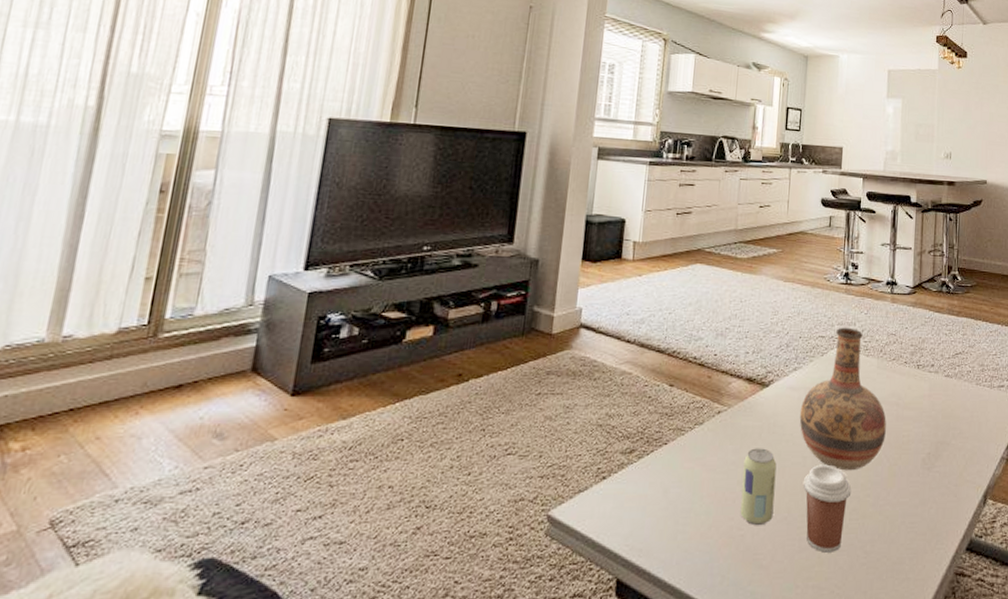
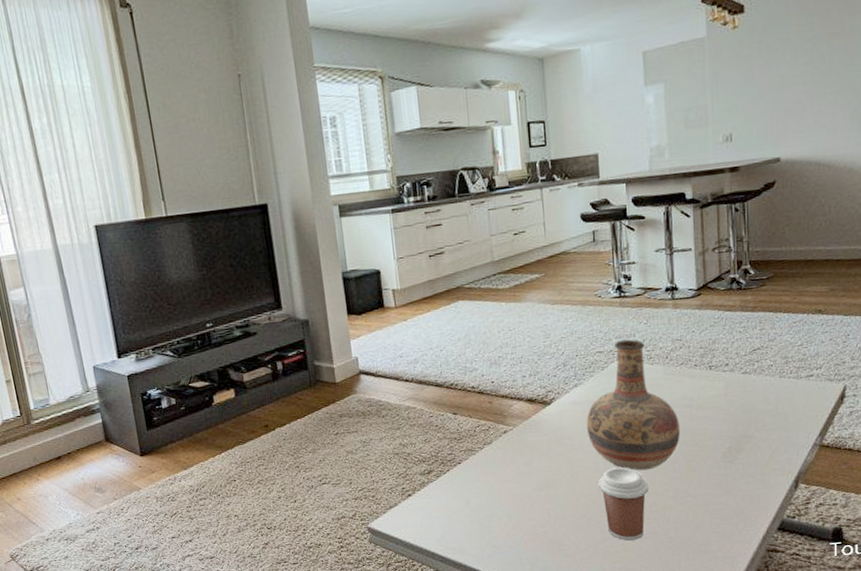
beverage can: present [740,448,777,526] -> none [536,458,572,523]

